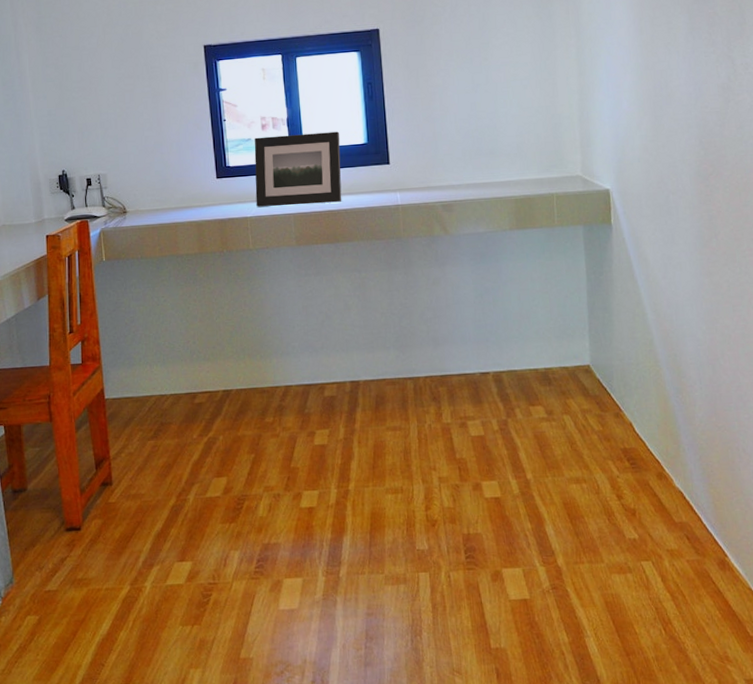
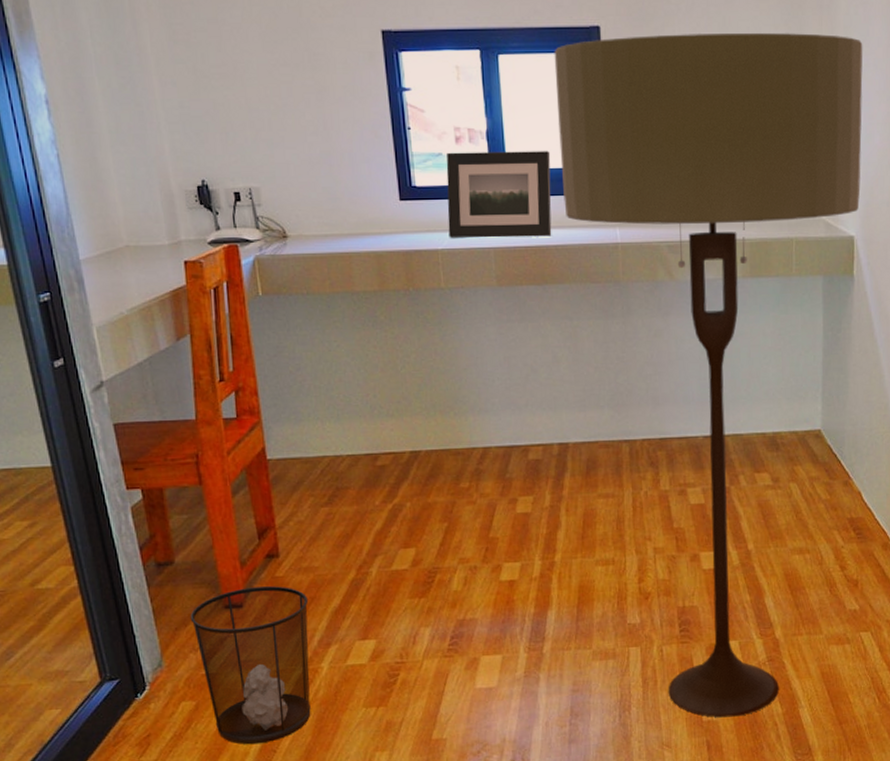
waste bin: none [37,511,136,658] -> present [190,586,311,745]
floor lamp: none [341,21,613,645] -> present [554,33,863,718]

